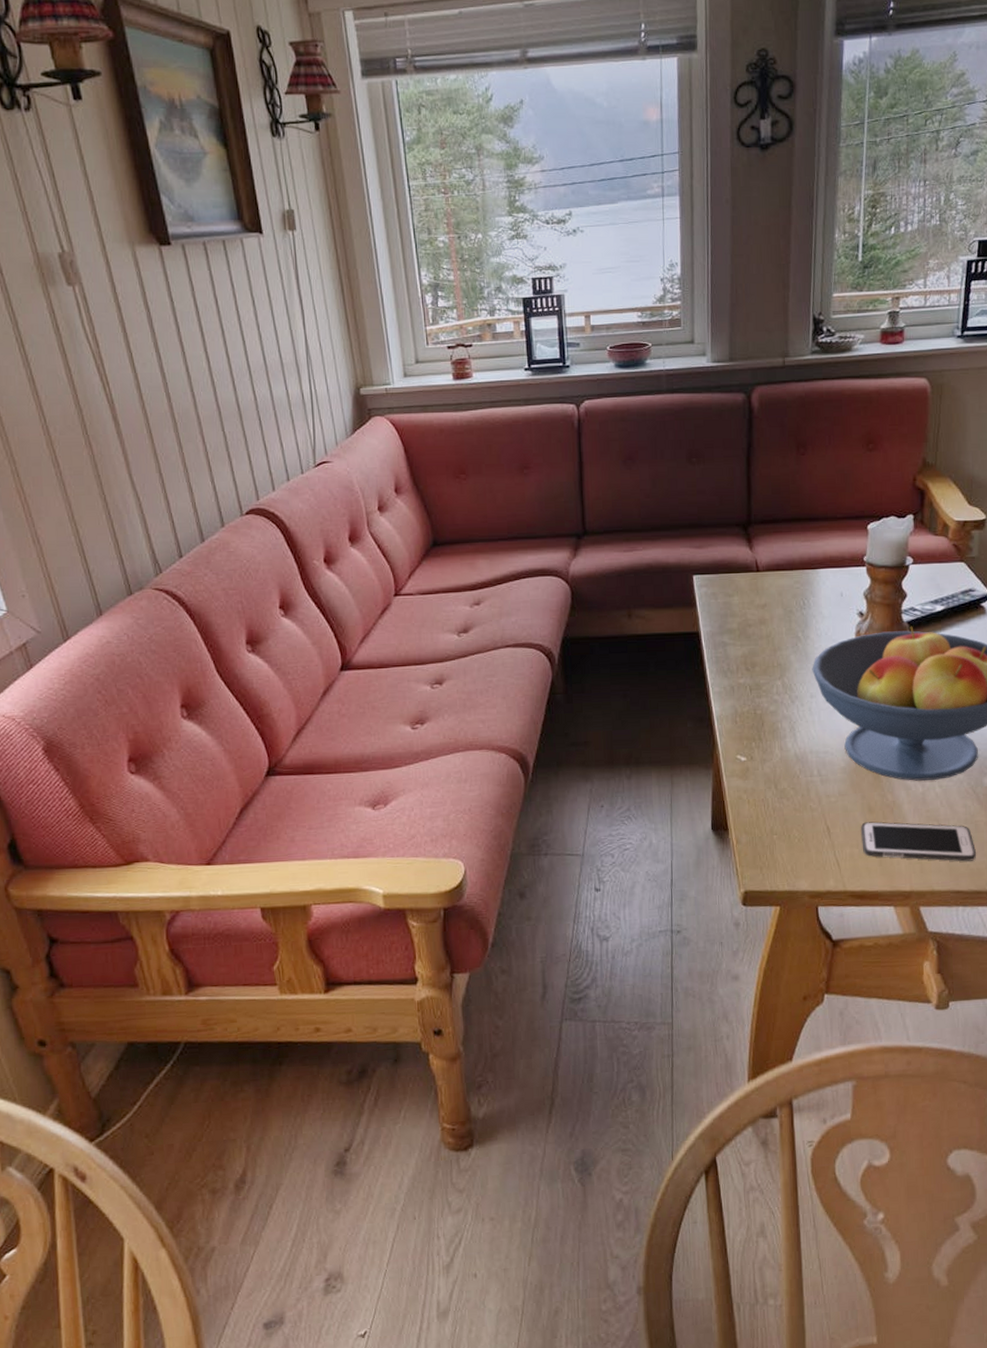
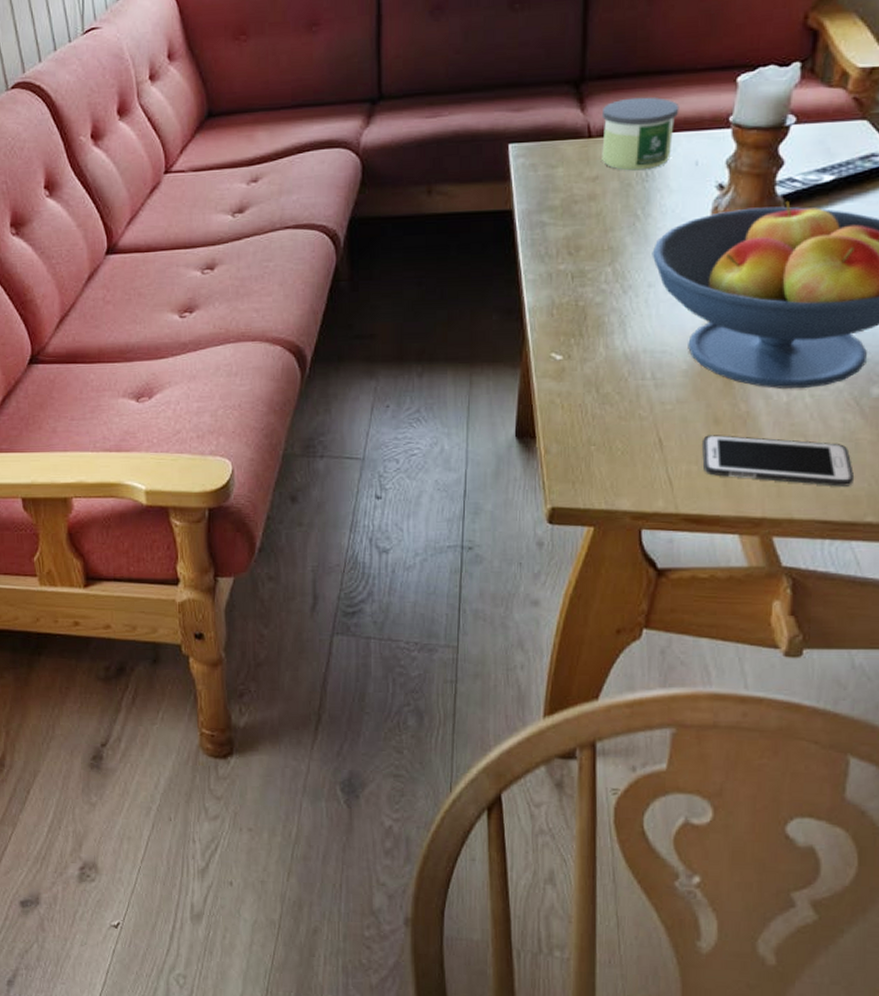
candle: none [766,539,826,600] -> present [601,97,680,171]

